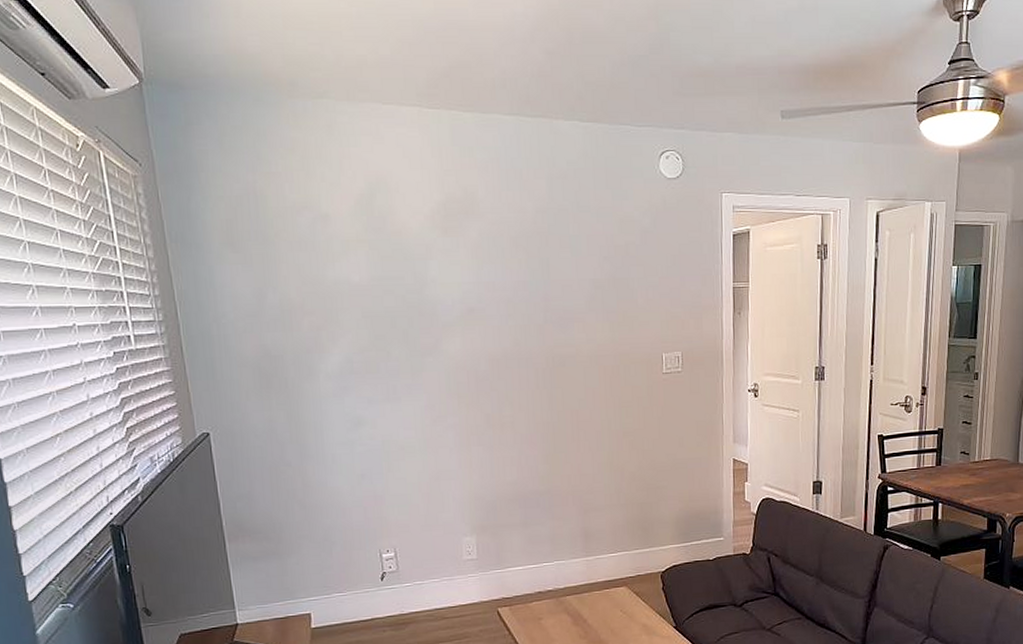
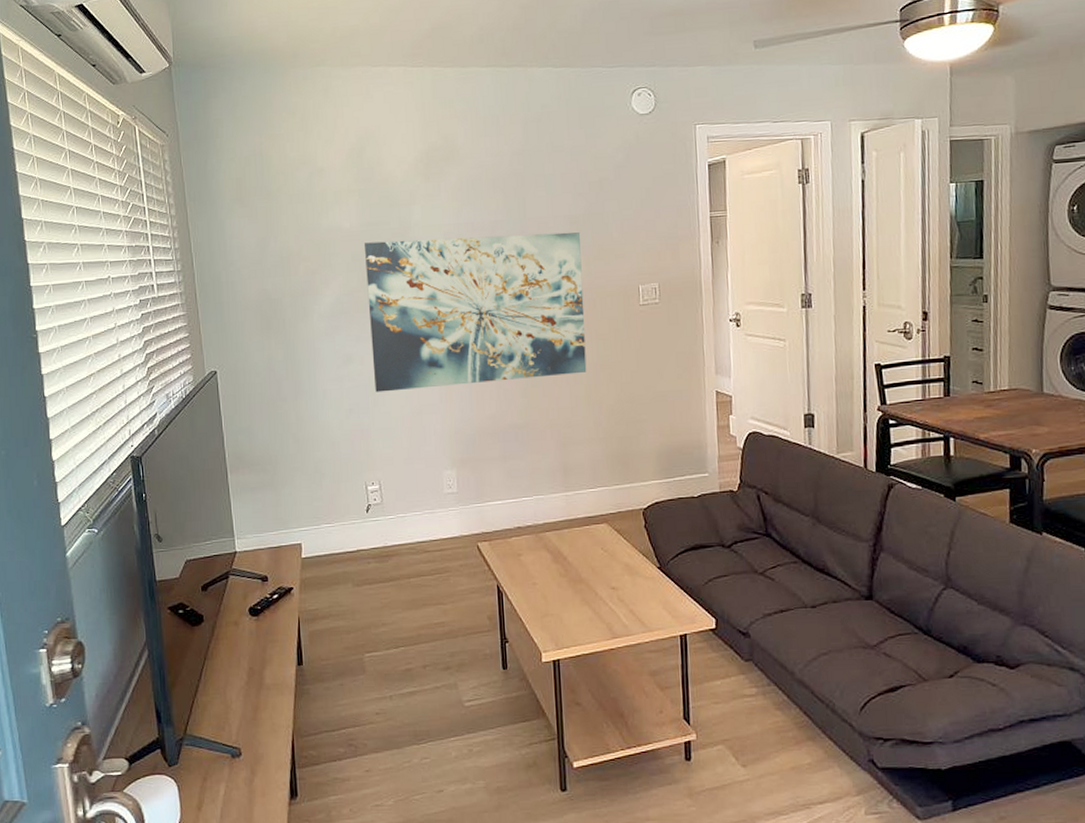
wall art: none [375,296,610,458] -> present [363,232,587,393]

